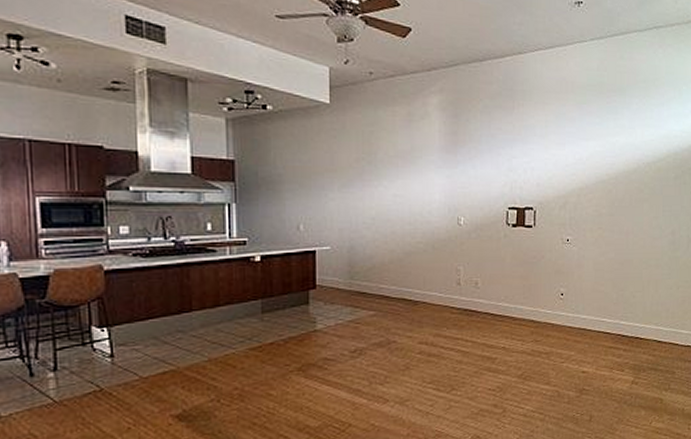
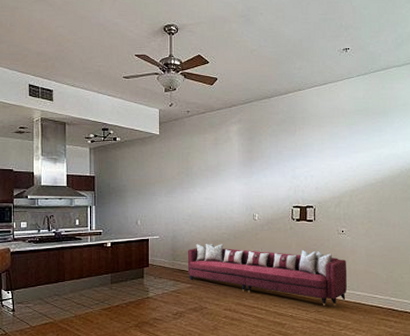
sofa: none [369,255,571,334] -> present [187,243,347,306]

